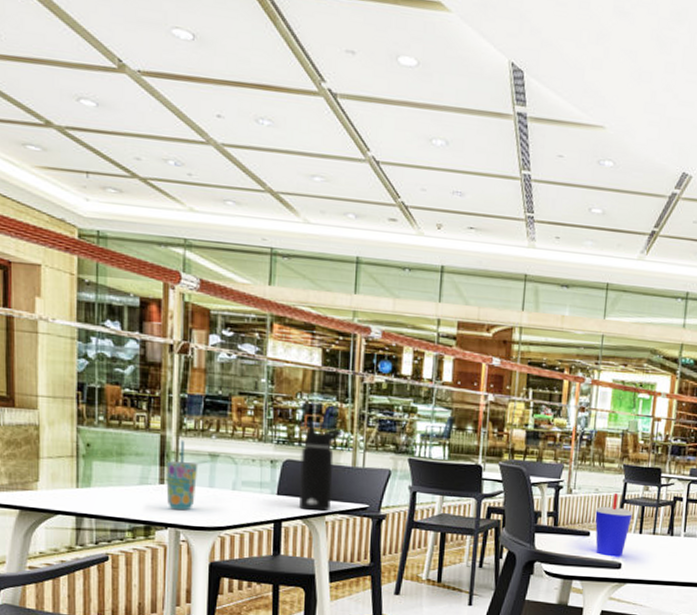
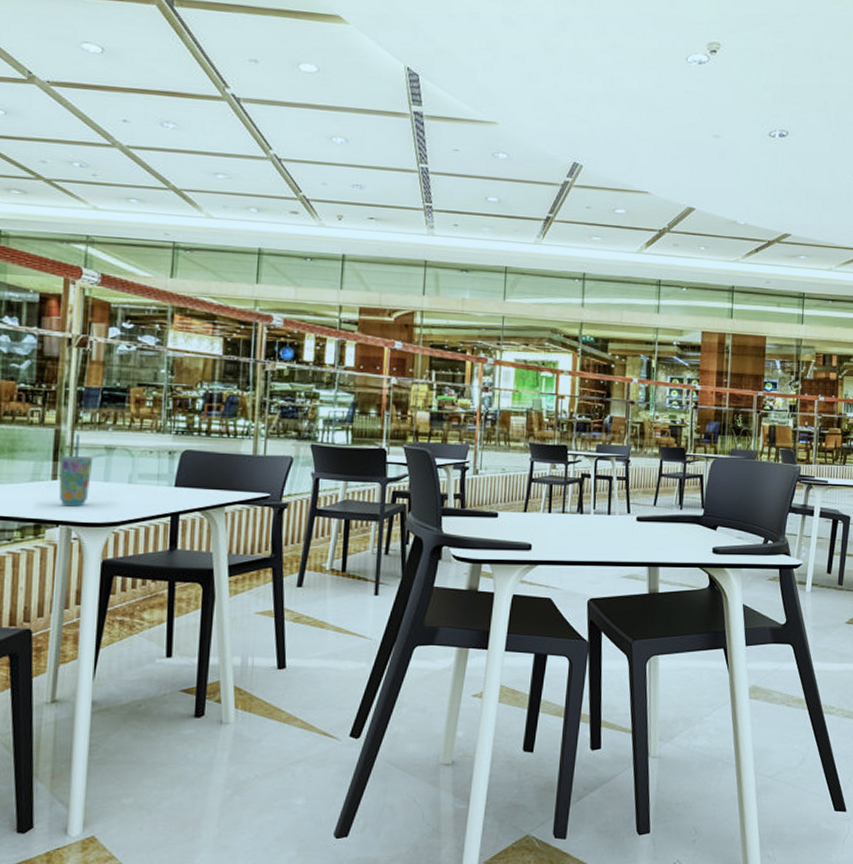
water bottle: present [299,420,343,511] -> none [198,409,244,501]
beverage cup: present [595,492,633,557] -> none [503,472,541,538]

